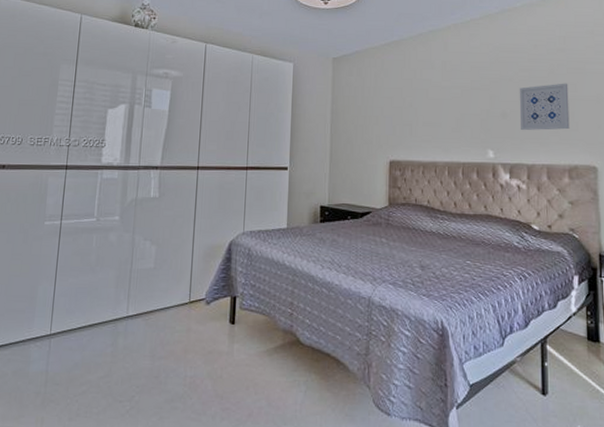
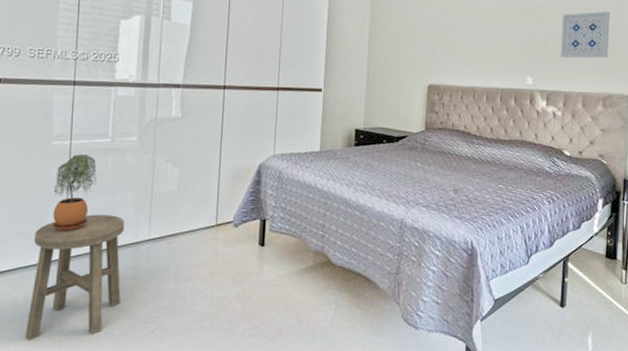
stool: none [11,291,106,418] -> present [24,214,125,341]
potted plant: none [40,234,82,308] -> present [51,154,97,231]

